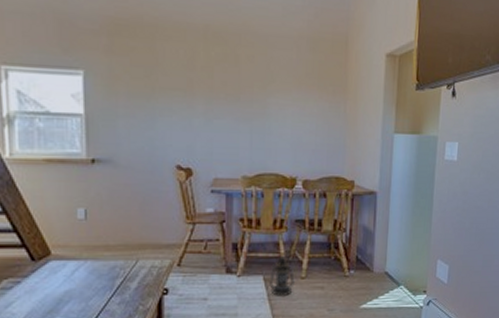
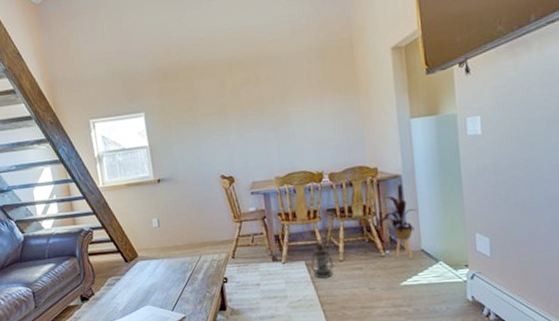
house plant: none [344,202,386,282] -> present [376,184,416,260]

